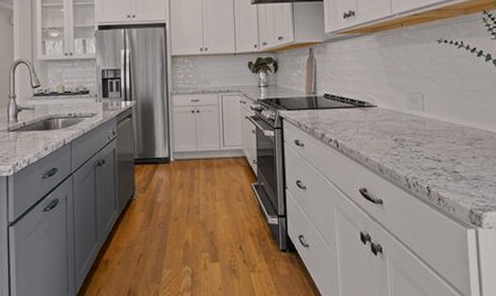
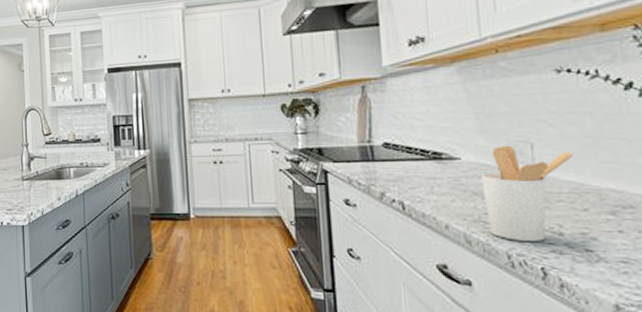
utensil holder: none [390,95,448,168] -> present [480,145,574,241]

